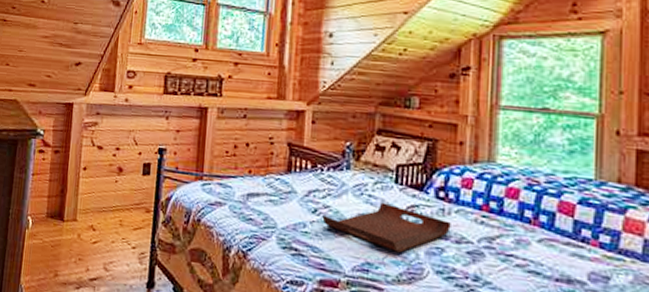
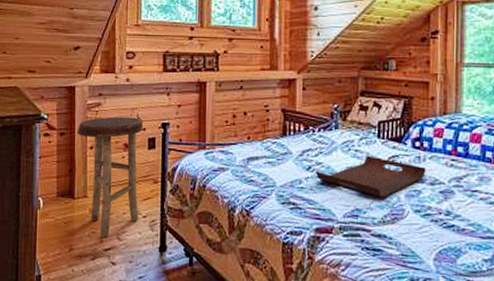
stool: none [71,137,140,266] -> present [77,116,144,237]

